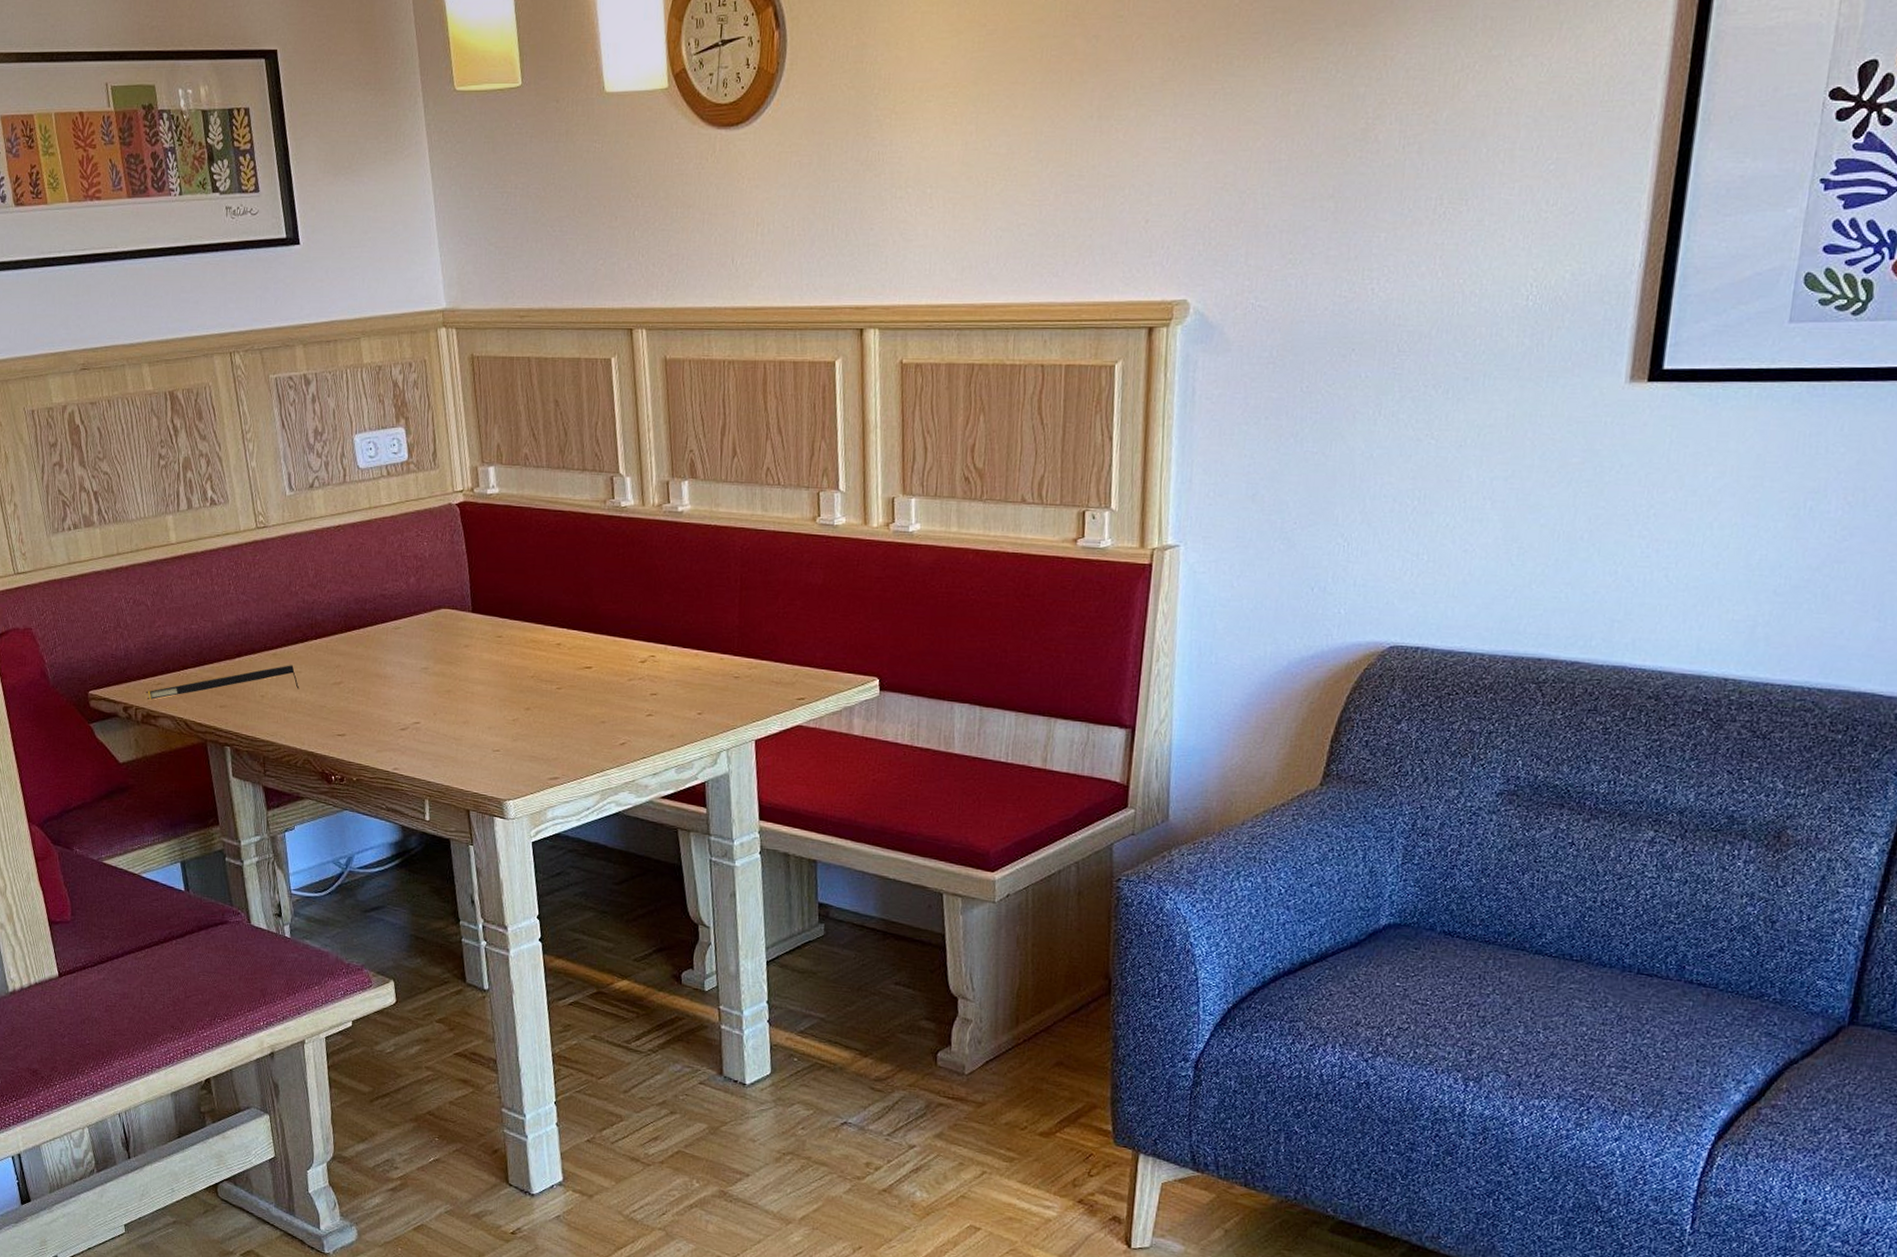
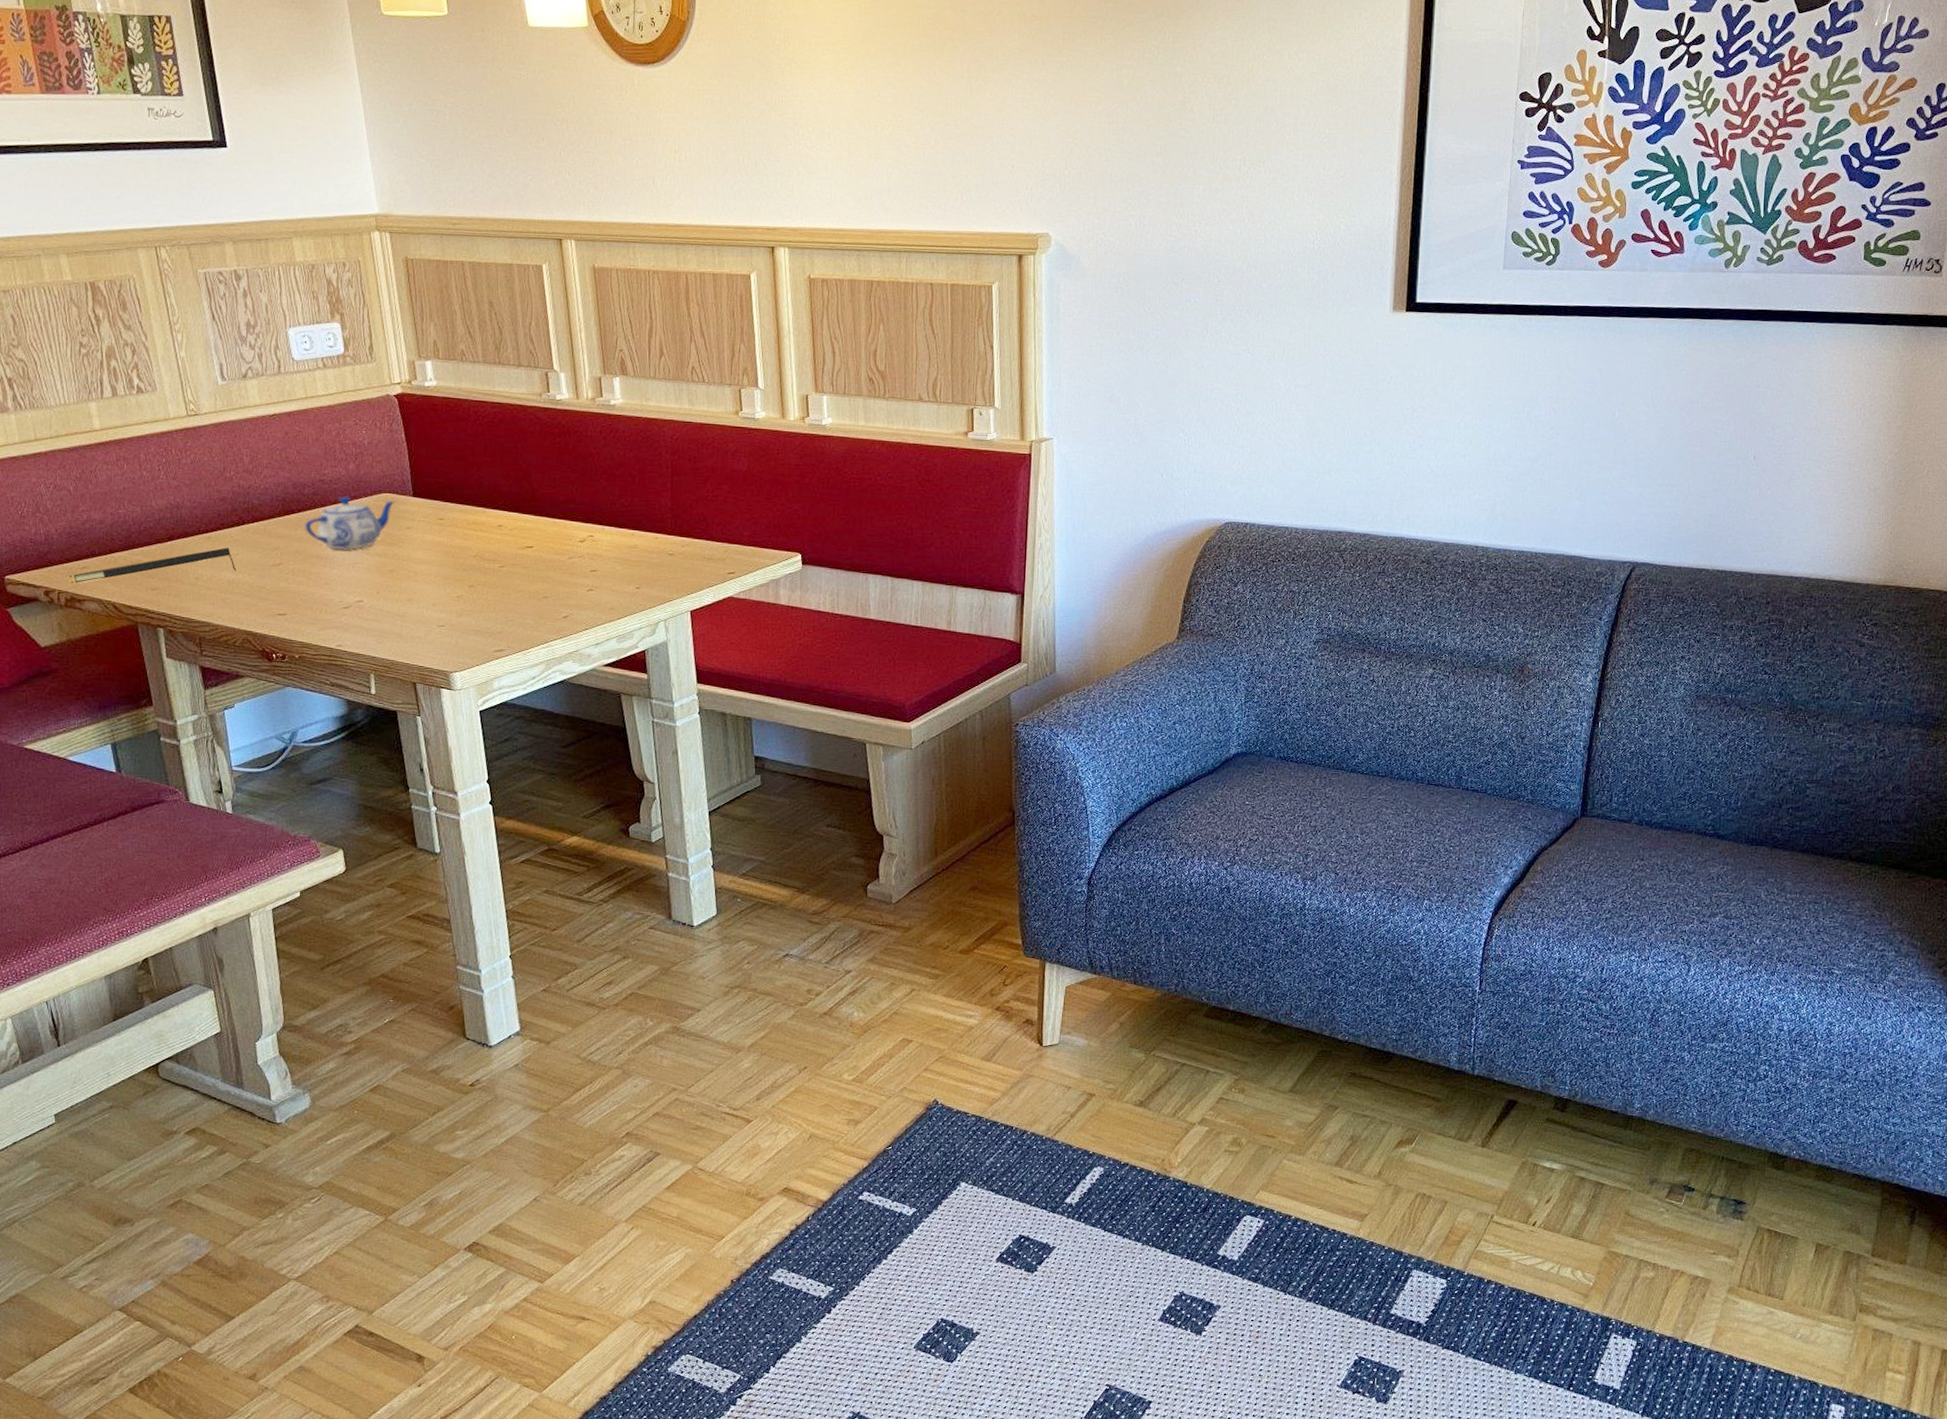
teapot: none [365,612,455,669] -> present [305,496,395,551]

